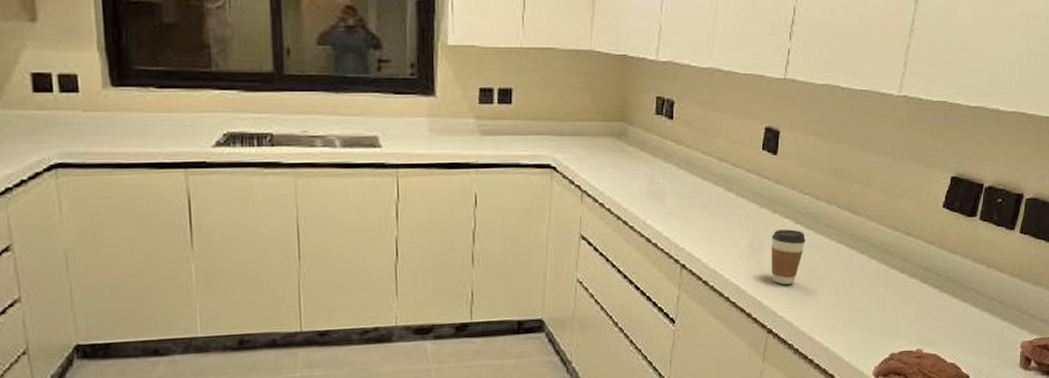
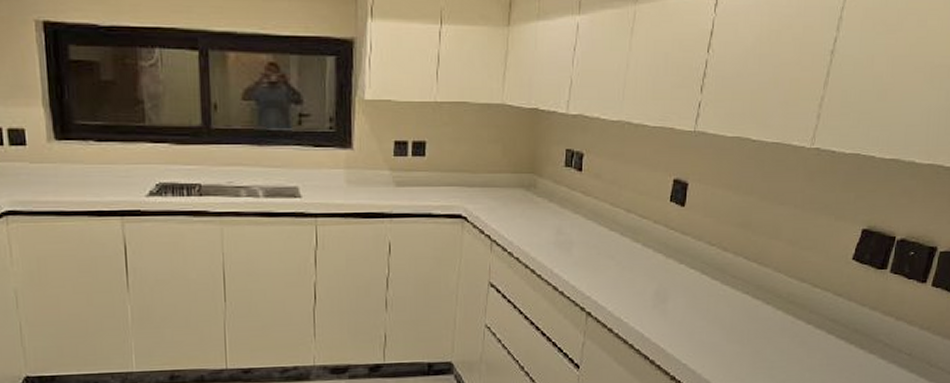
coffee cup: present [771,229,806,285] -> none [676,279,711,333]

